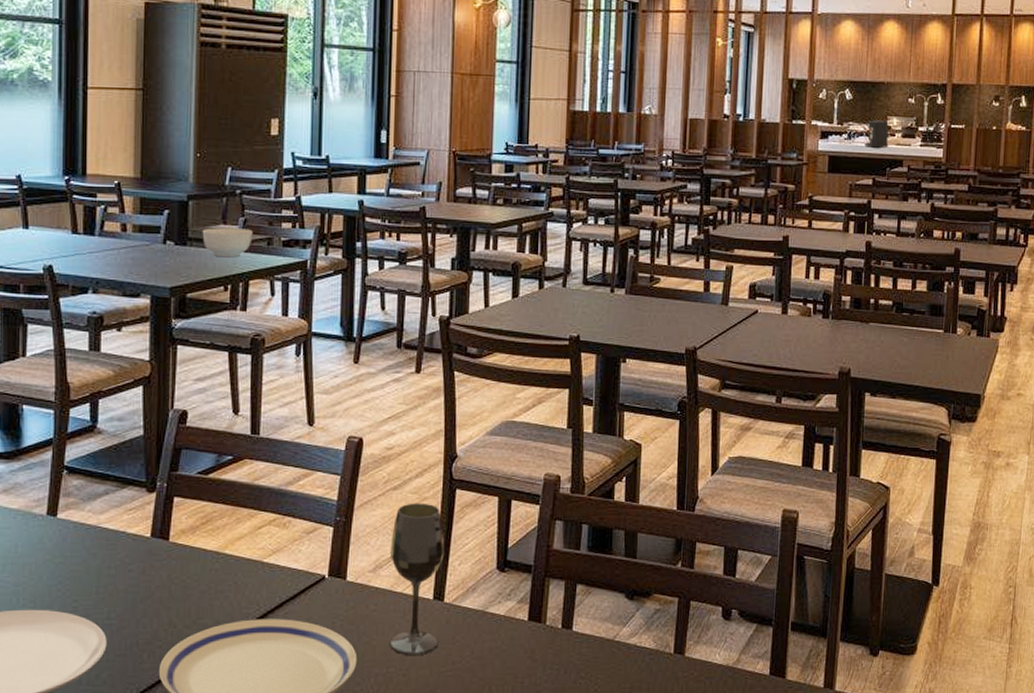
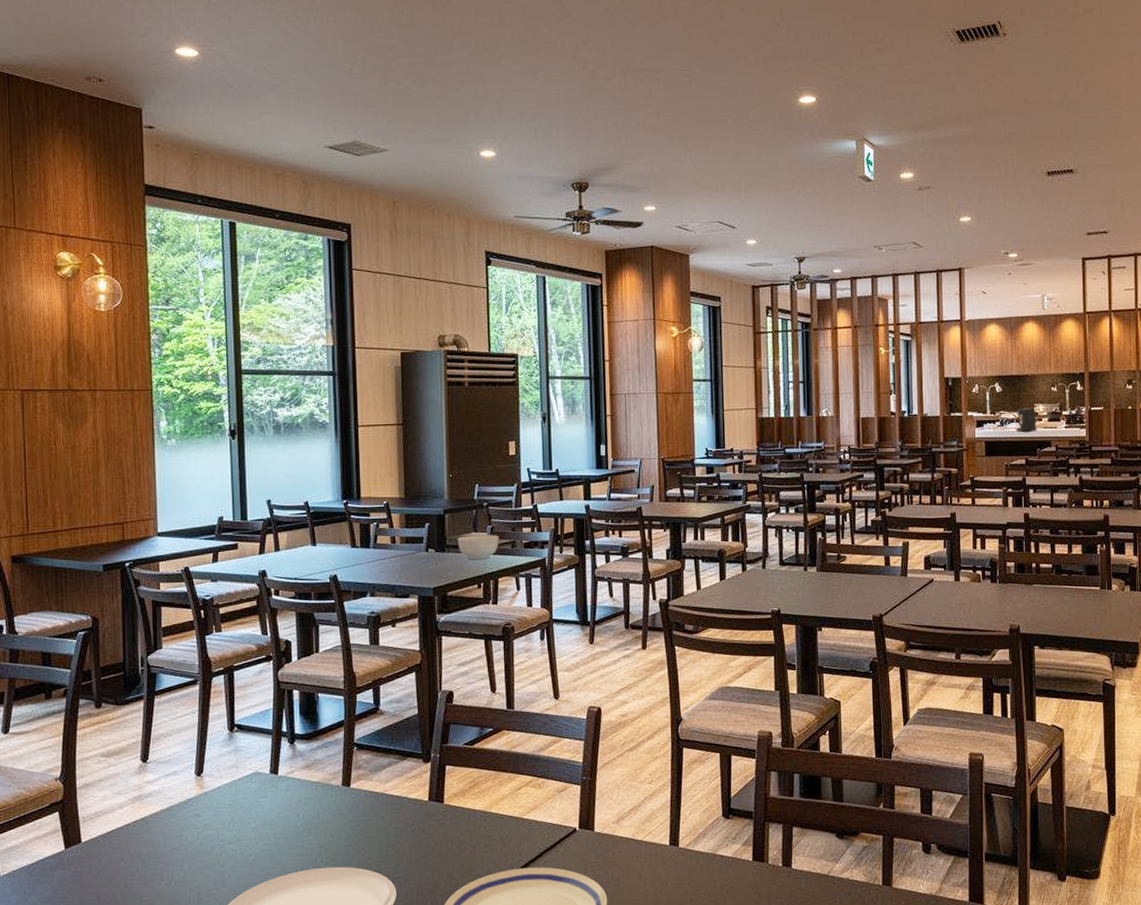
wine glass: present [390,503,445,656] -> none [630,761,677,896]

